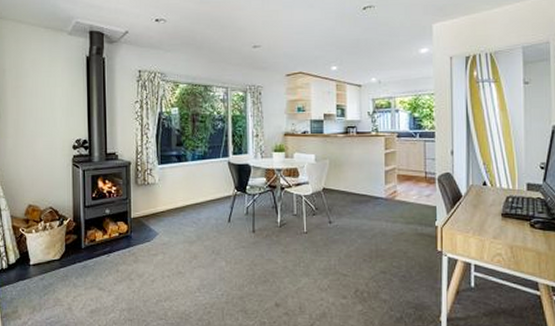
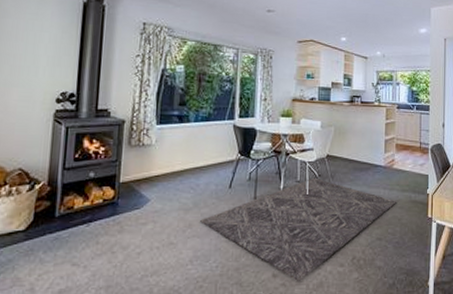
rug: none [204,212,400,312] -> present [200,178,396,283]

